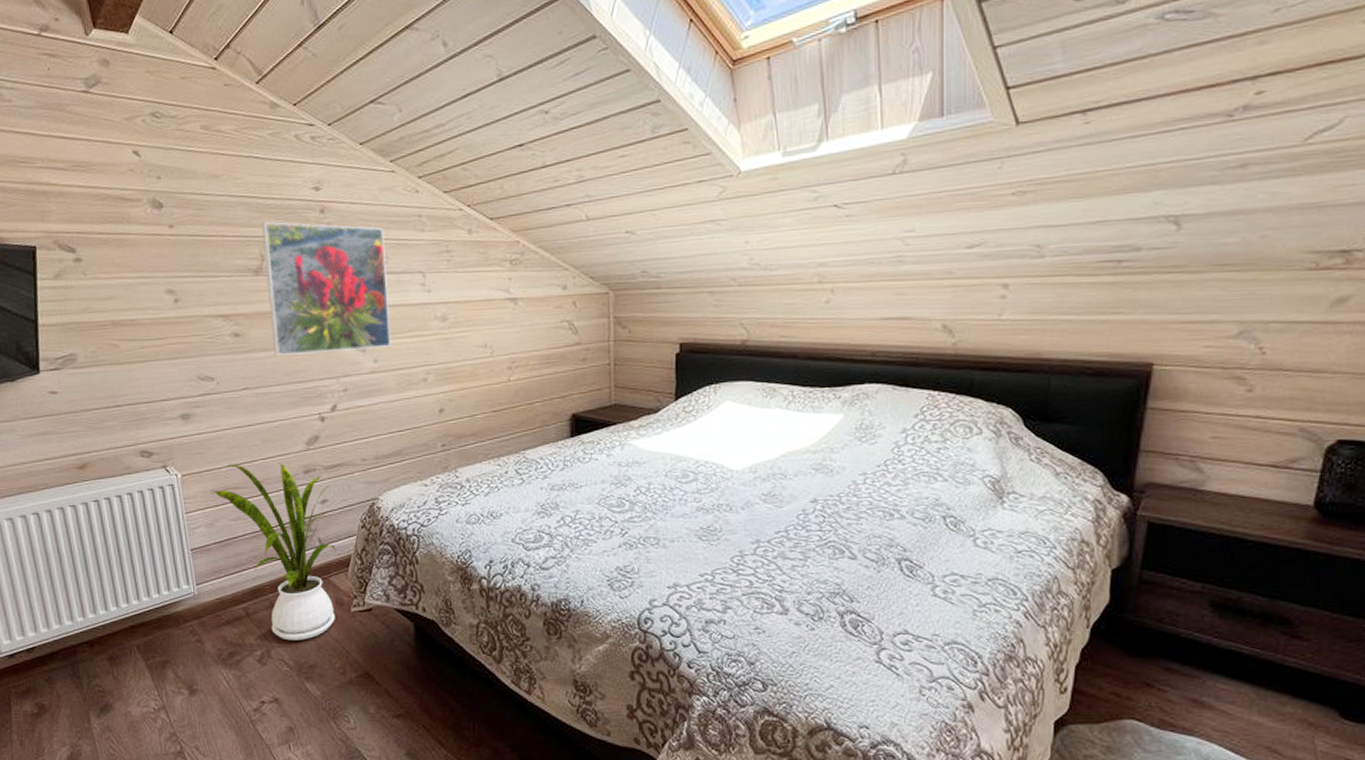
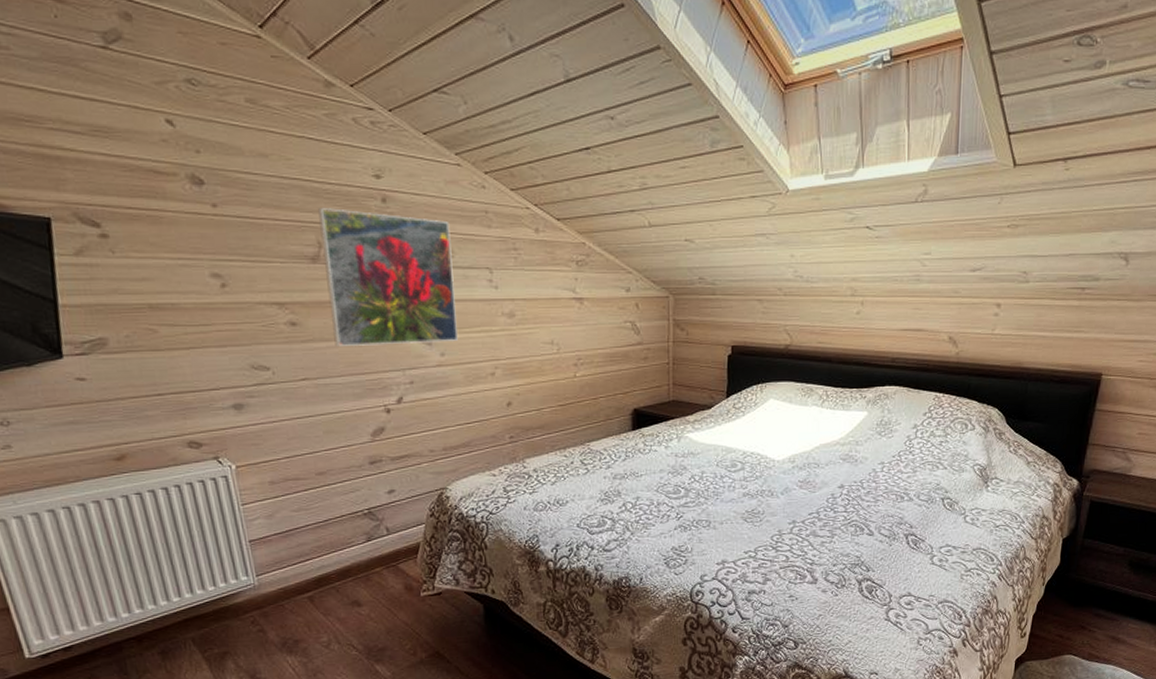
house plant: present [214,462,336,641] -> none [272,454,405,626]

